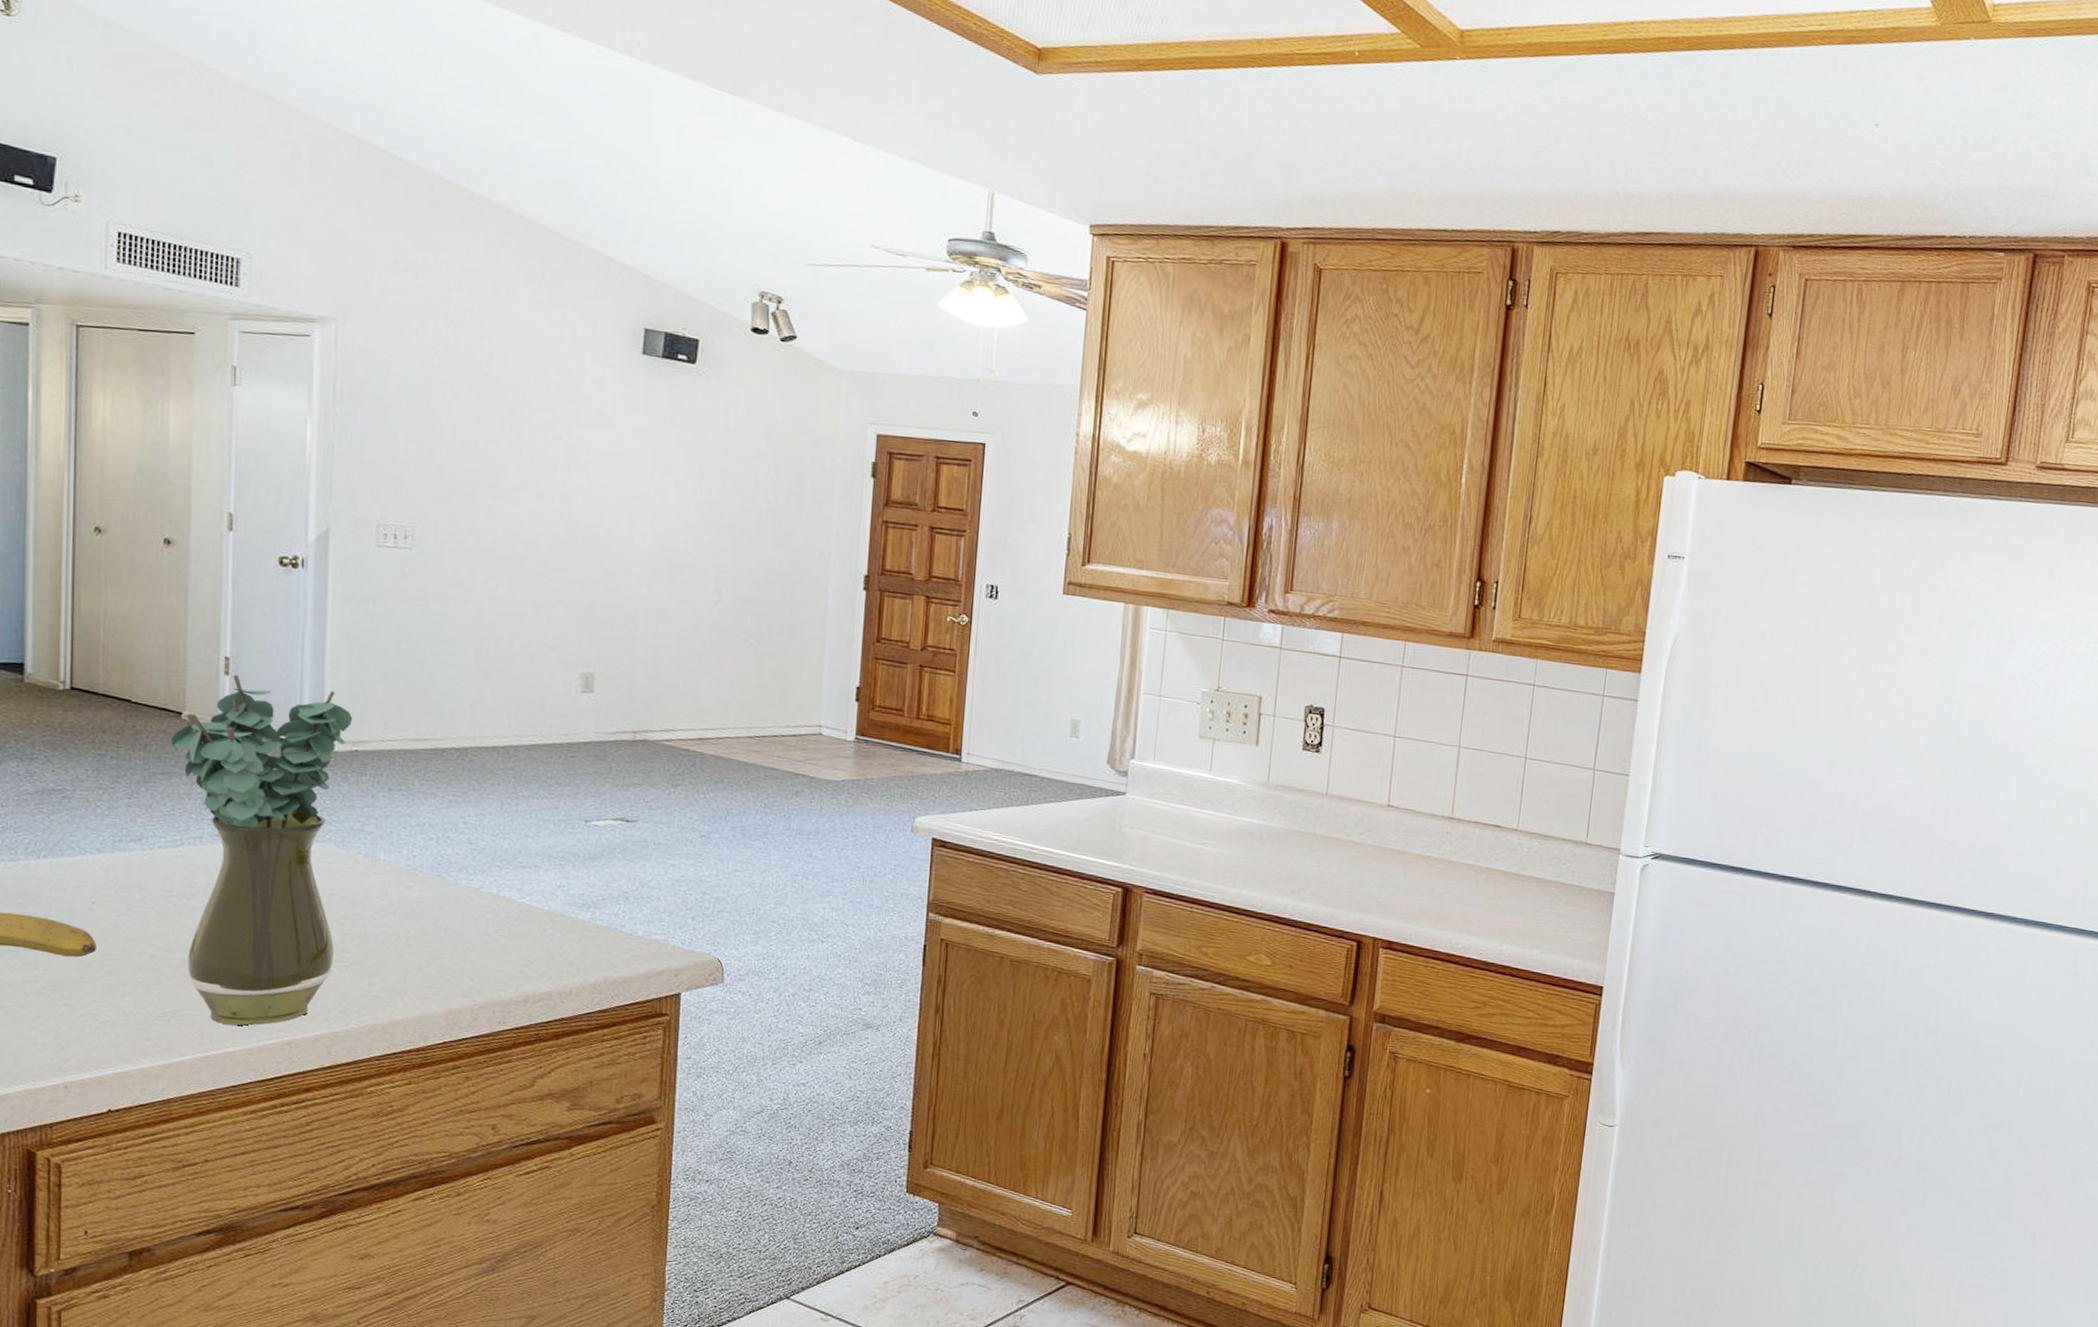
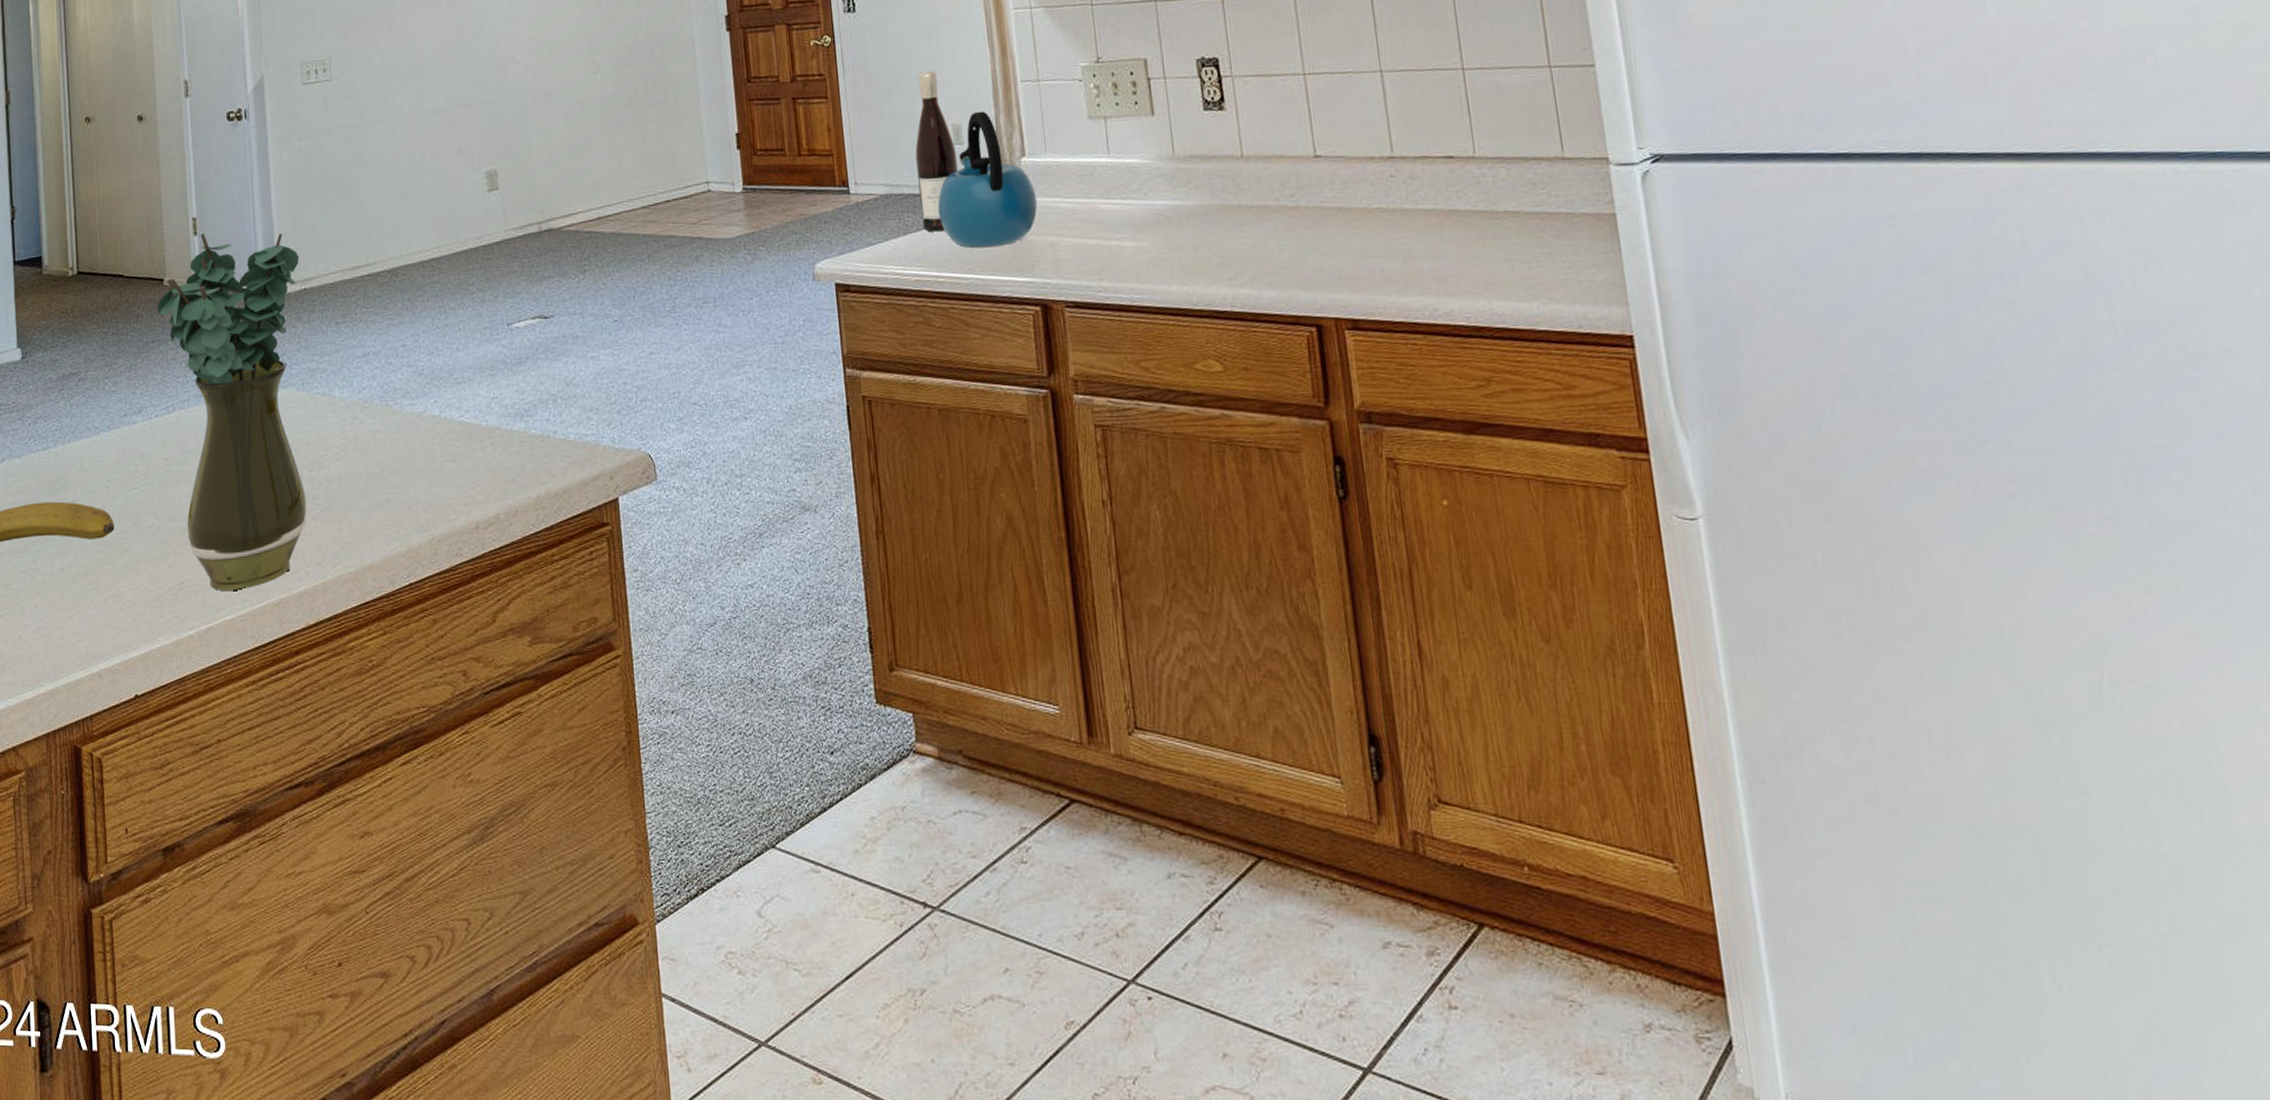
bottle: none [1026,667,1071,810] -> present [915,71,958,232]
kettle: none [1043,711,1138,832] -> present [937,111,1038,248]

